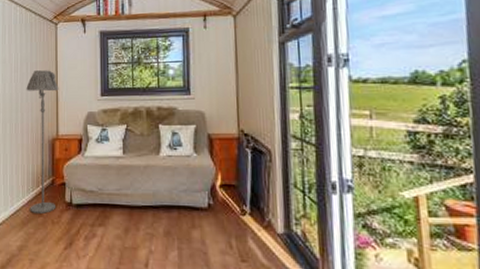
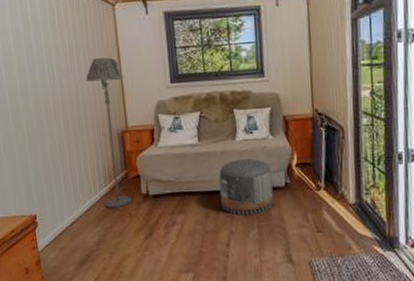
pouf: none [140,175,195,235] -> present [219,159,274,215]

